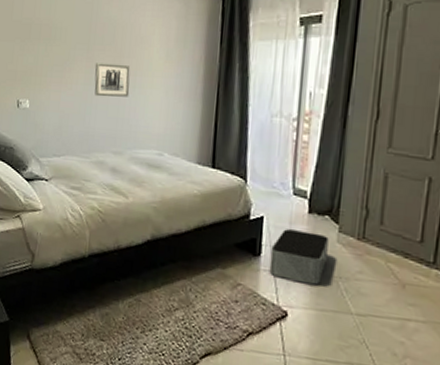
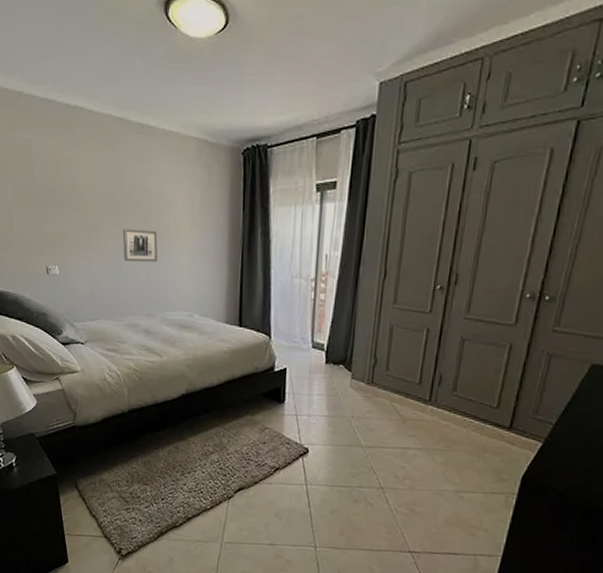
storage bin: present [269,229,329,285] -> none [292,378,343,425]

